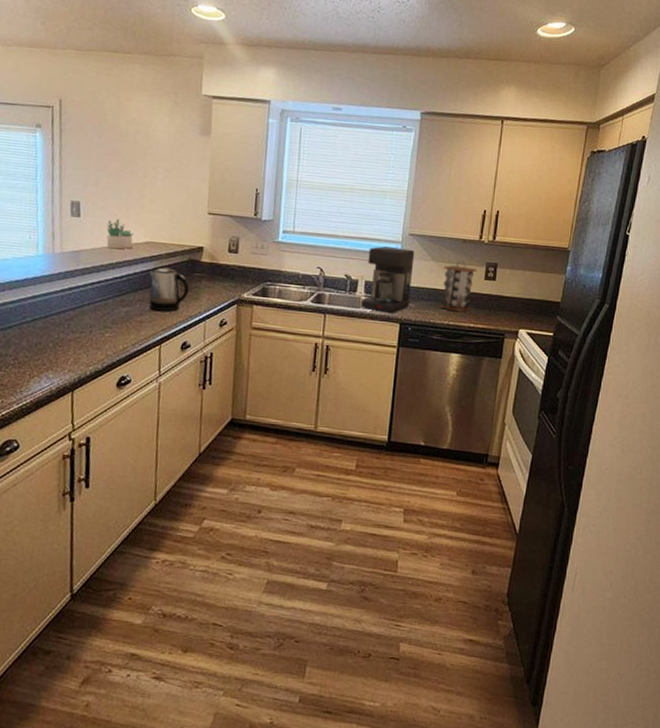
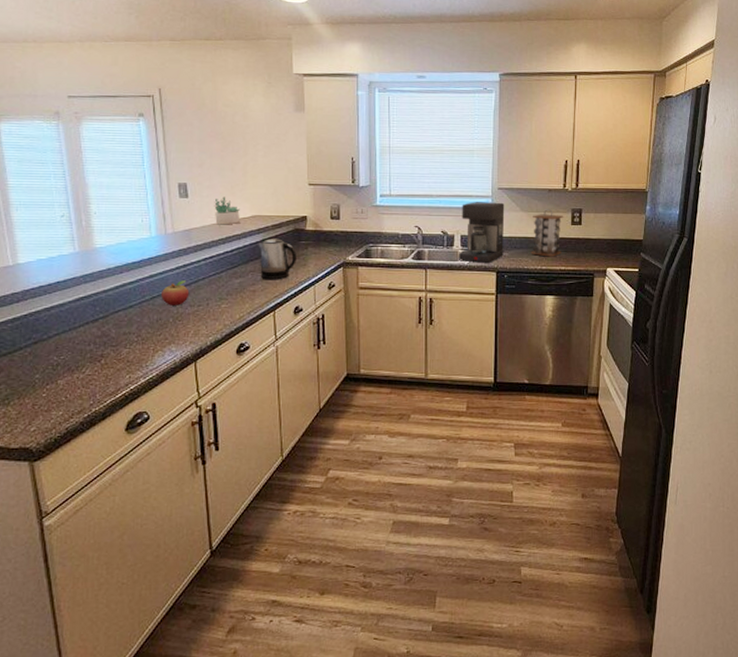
fruit: none [42,304,73,330] -> present [160,280,190,306]

